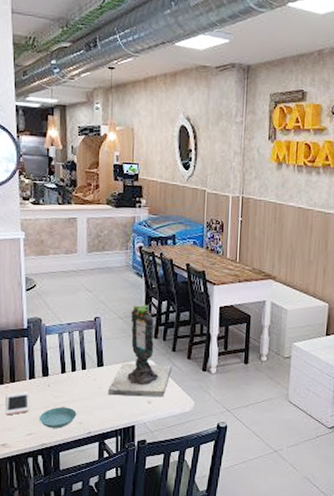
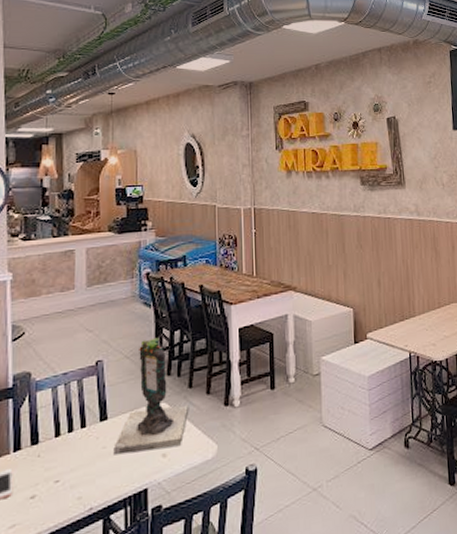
saucer: present [39,407,77,428] -> none [25,480,75,513]

